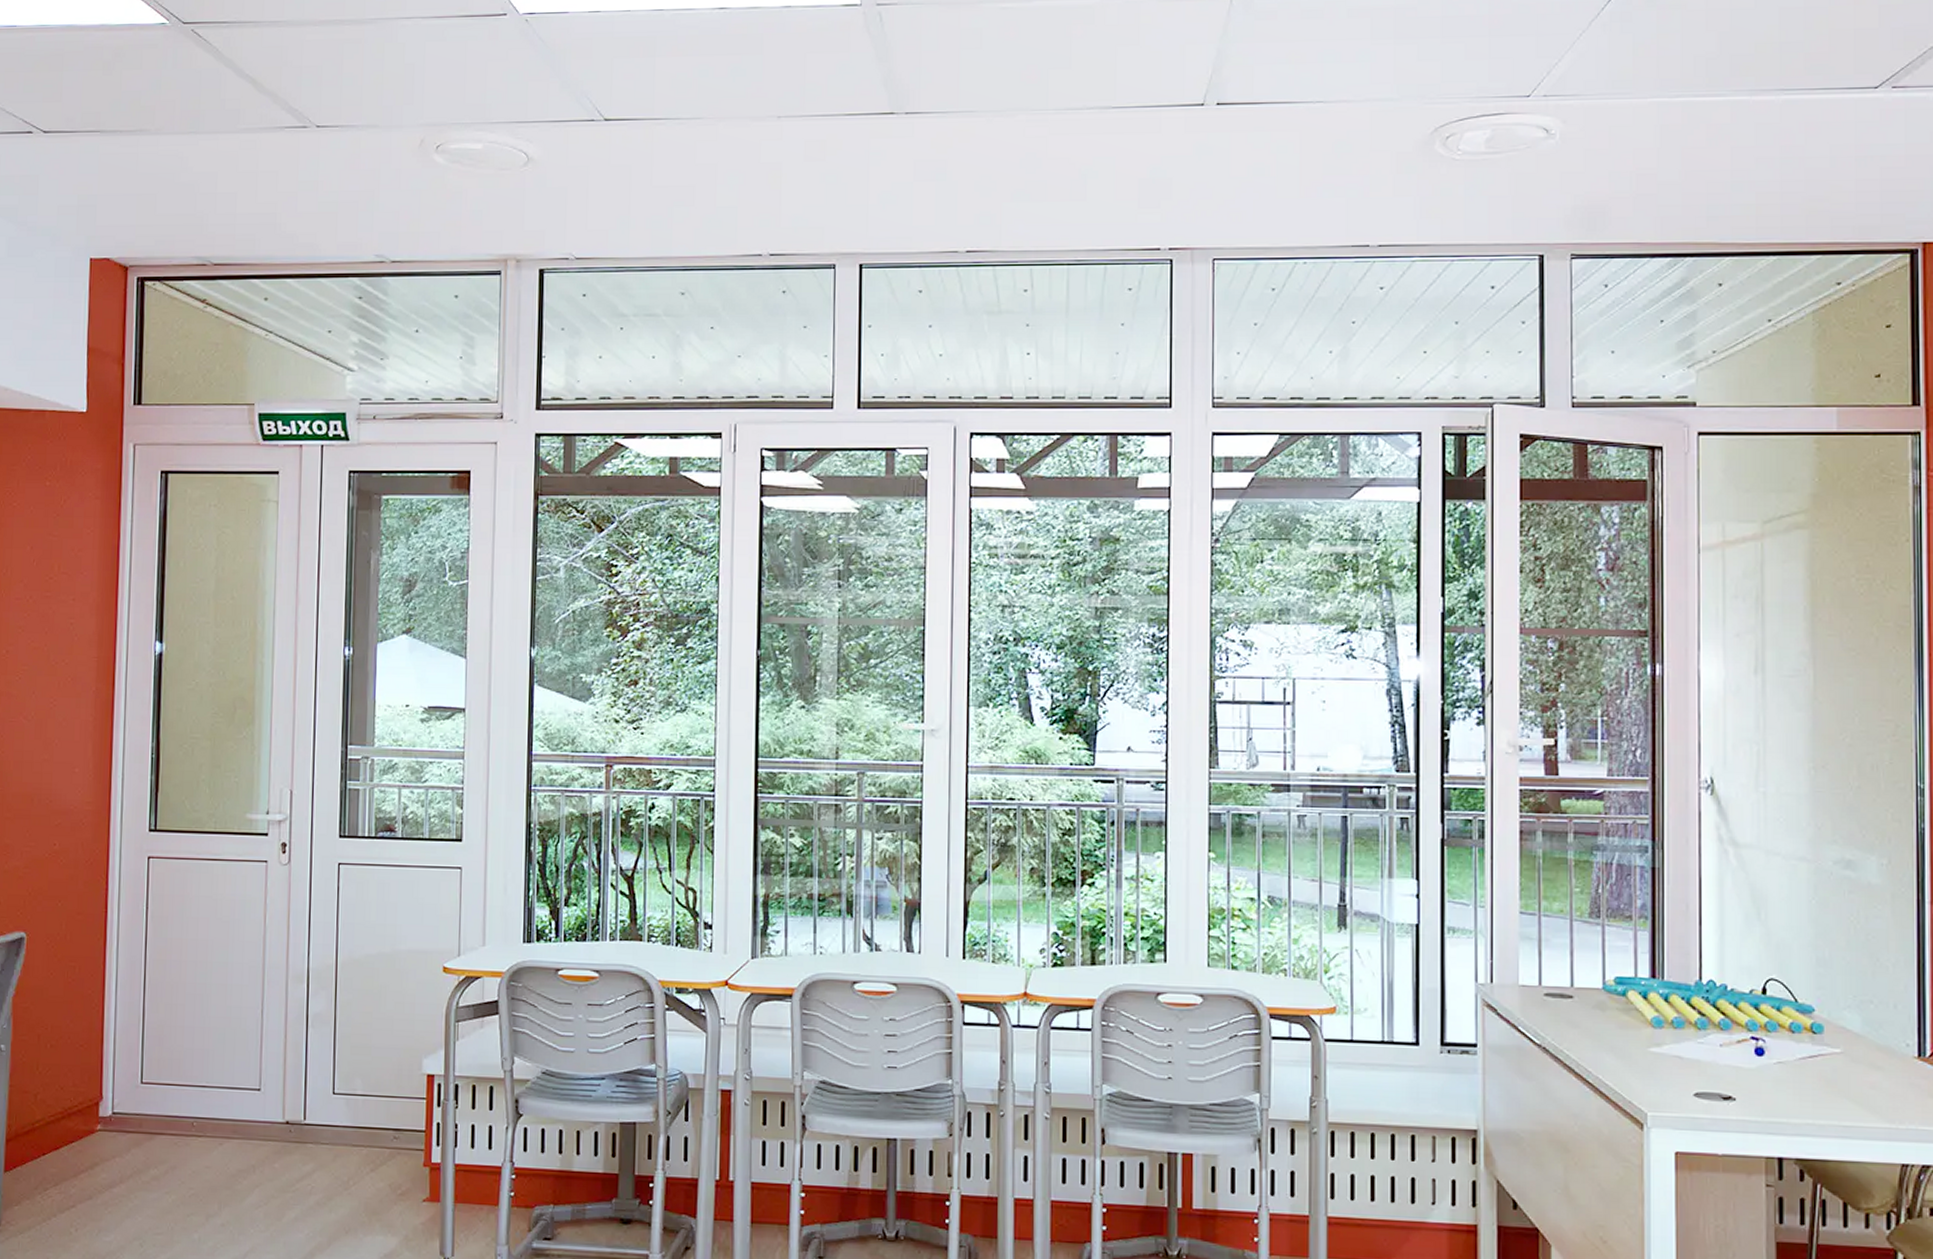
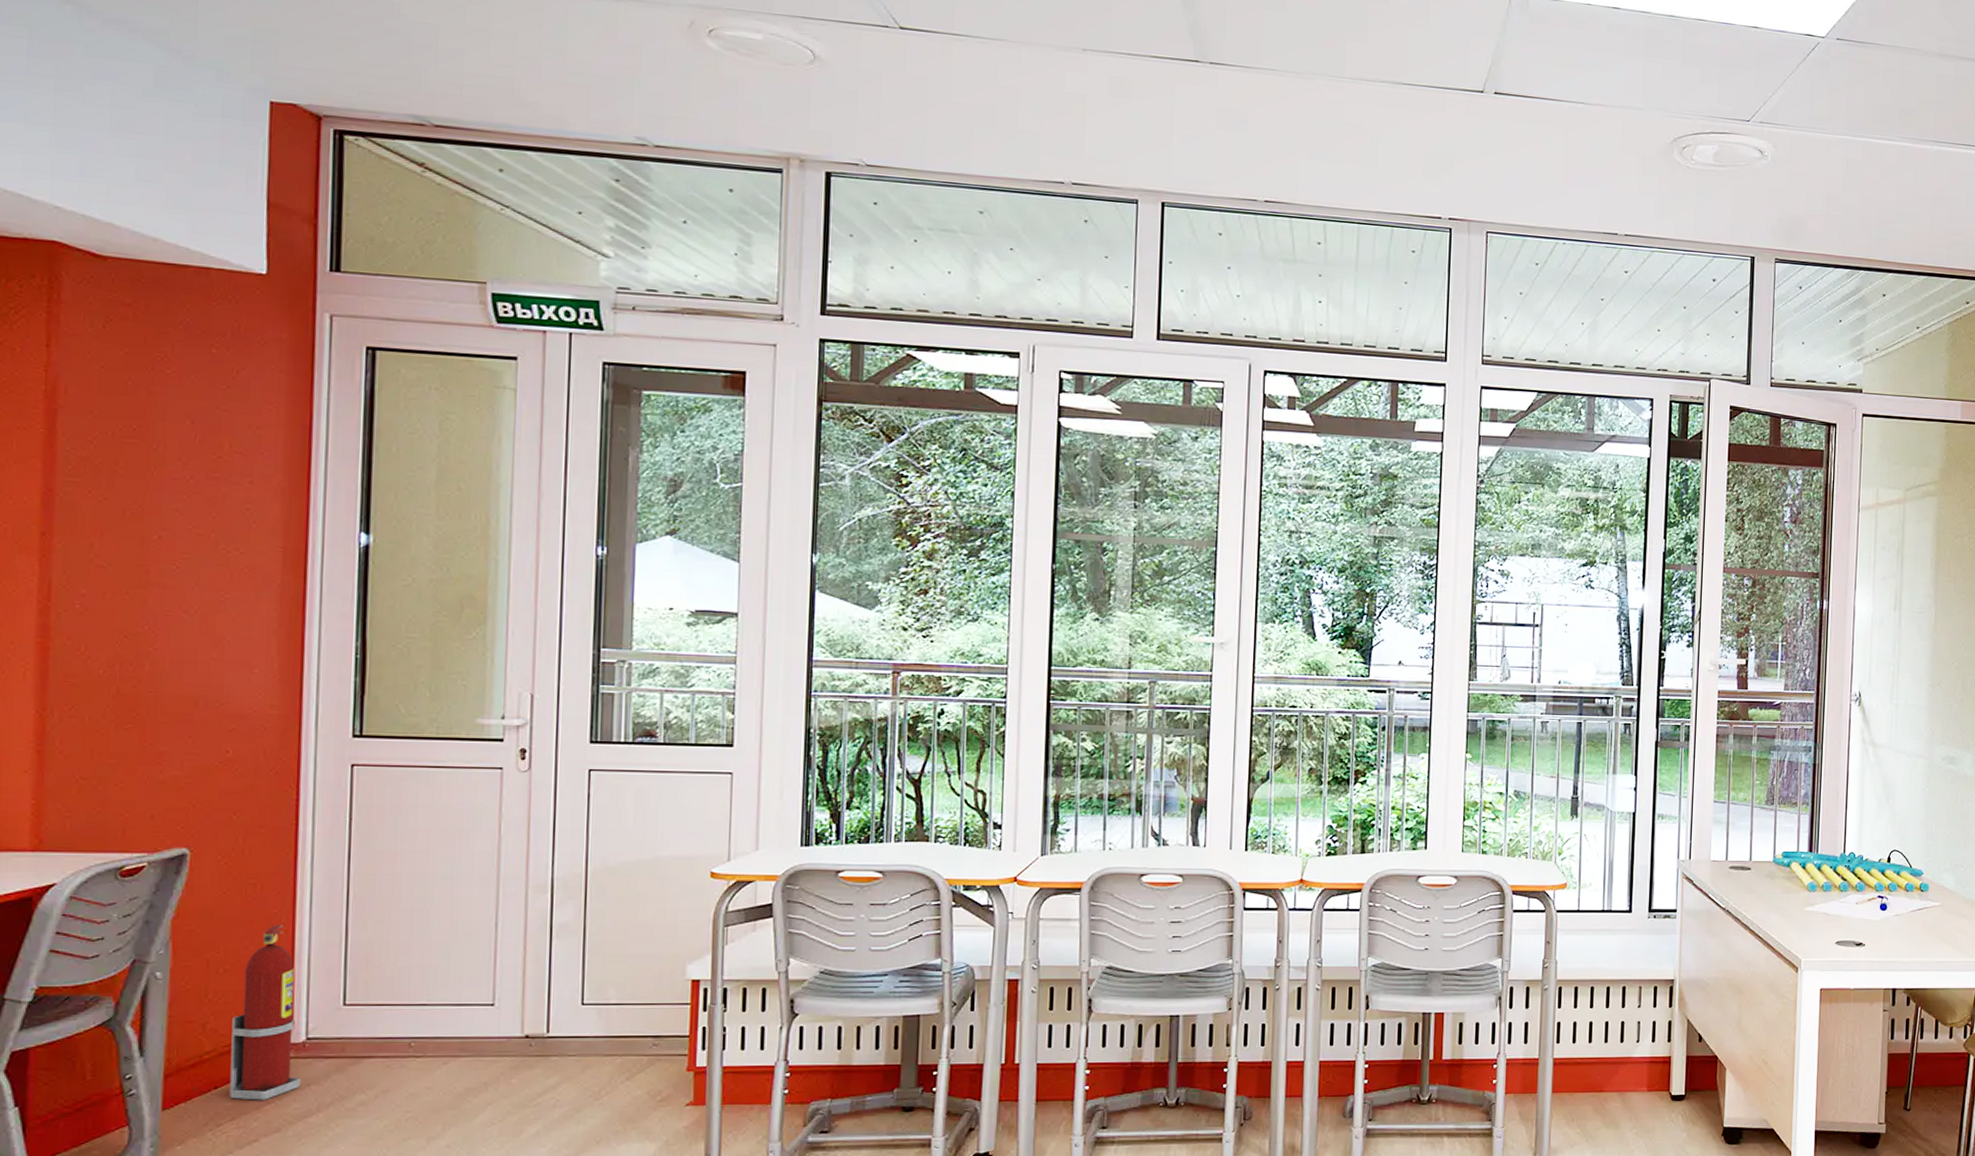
fire extinguisher: none [54,1005,108,1169] -> present [229,925,301,1101]

